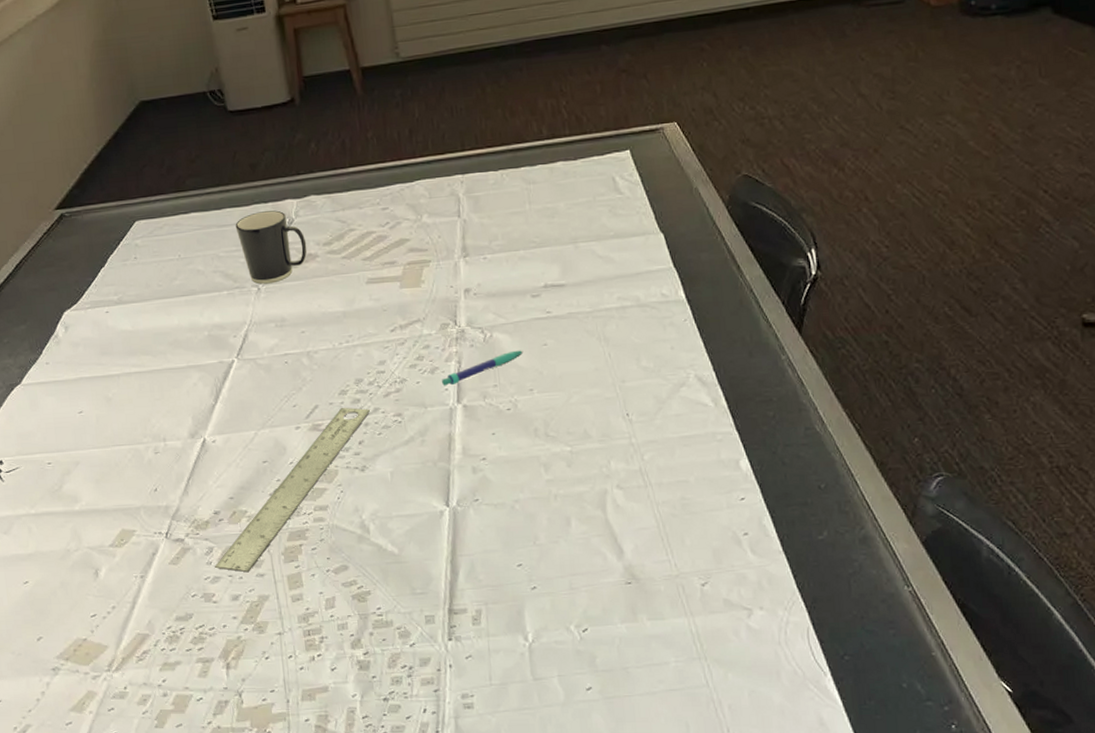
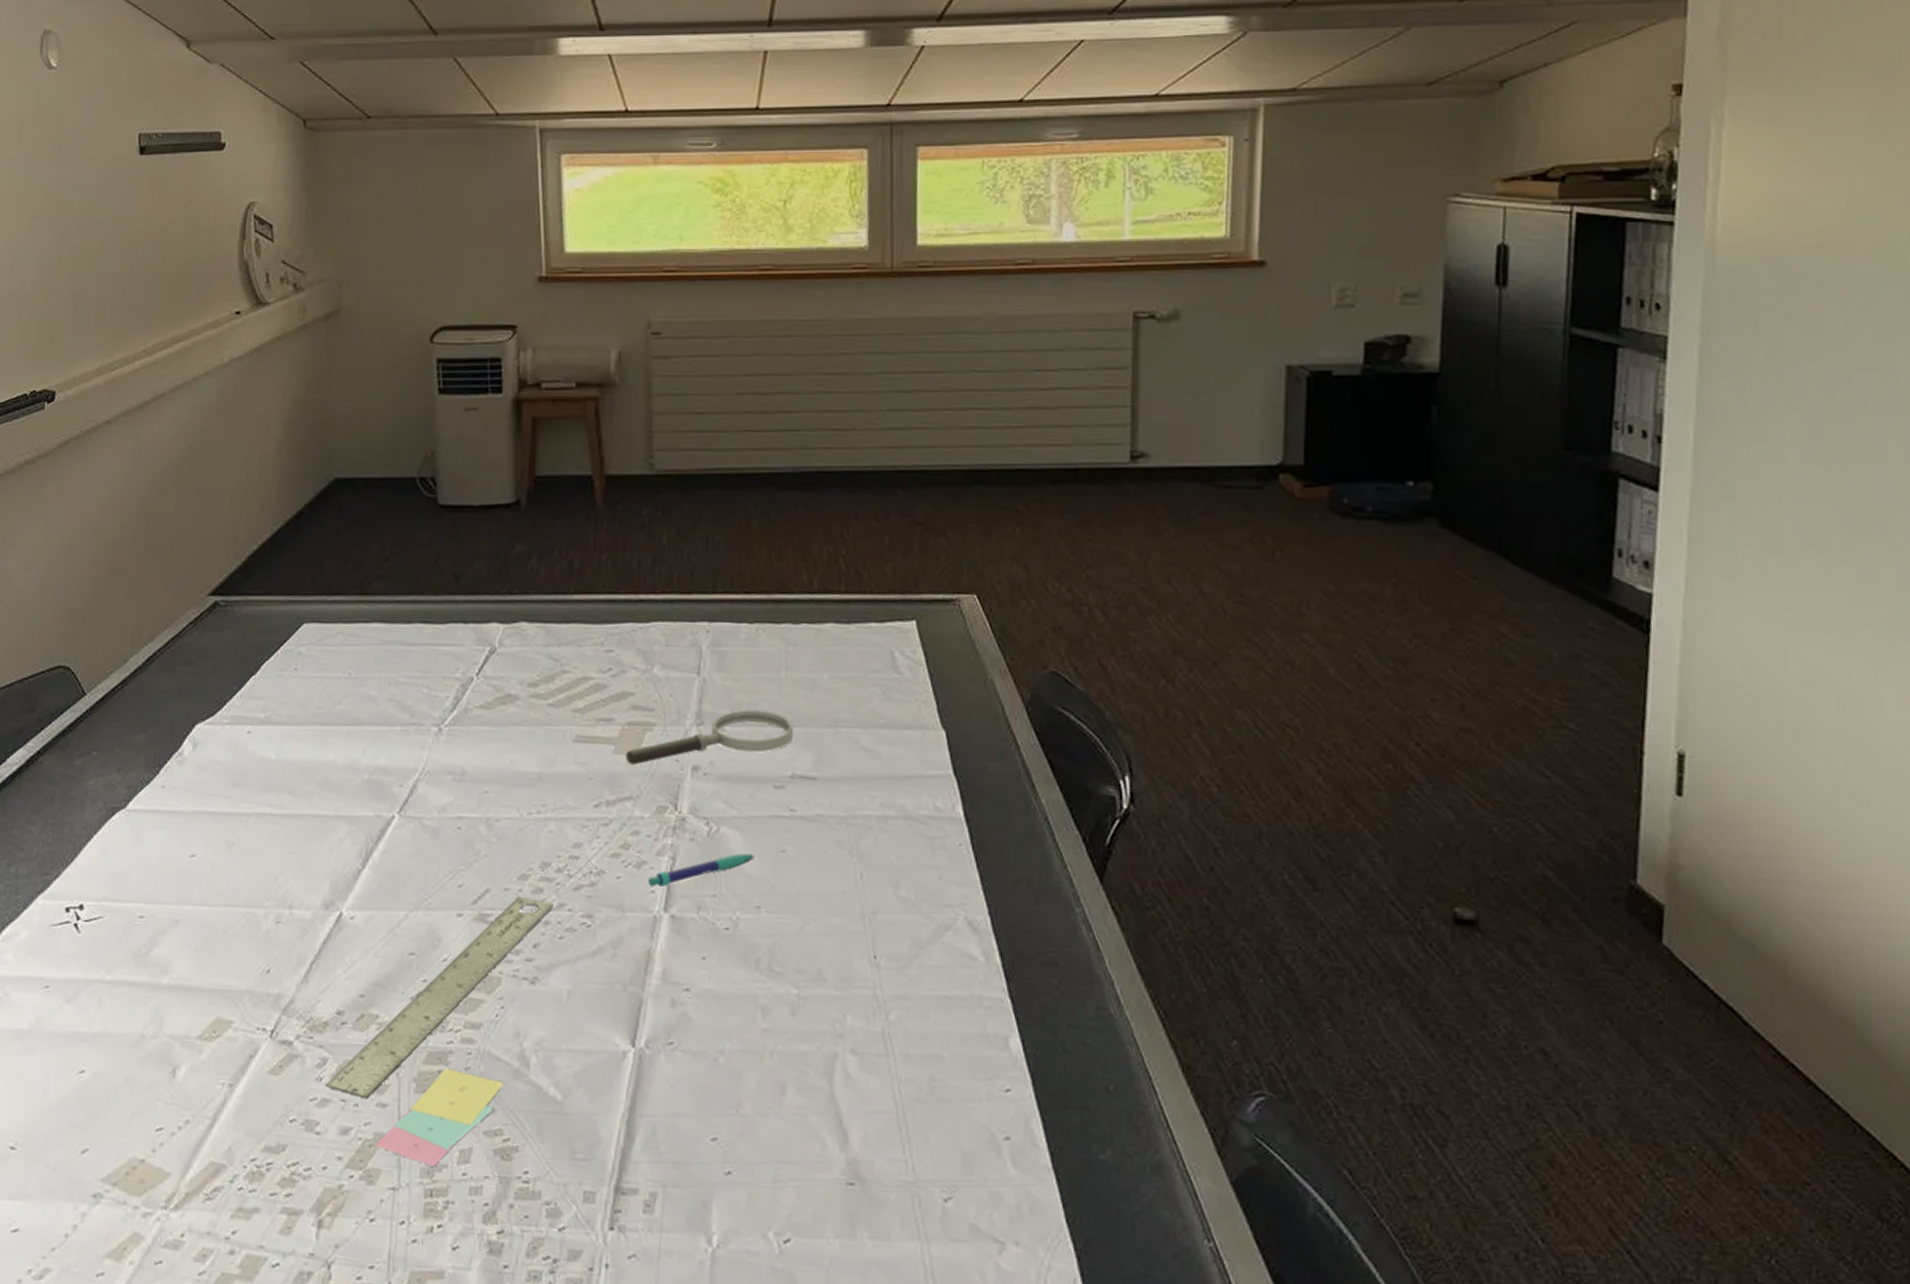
mug: present [235,210,307,284] -> none [424,633,508,725]
sticky notes: none [260,541,352,614] -> present [374,1068,504,1167]
magnifying glass: none [409,238,542,296] -> present [625,710,793,766]

